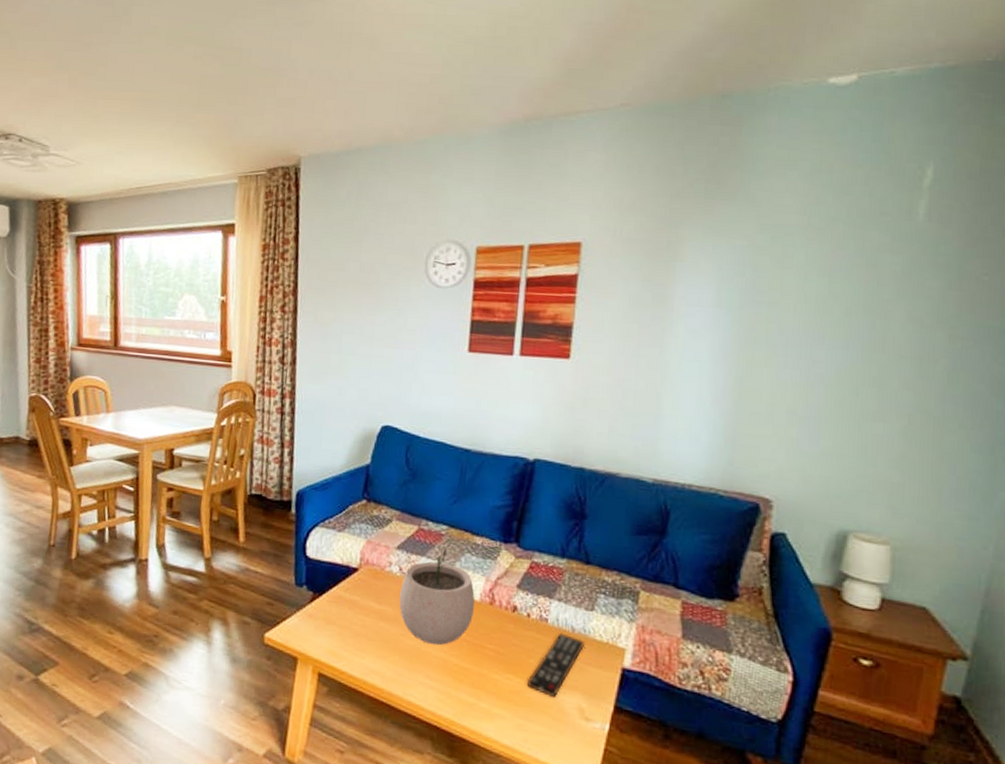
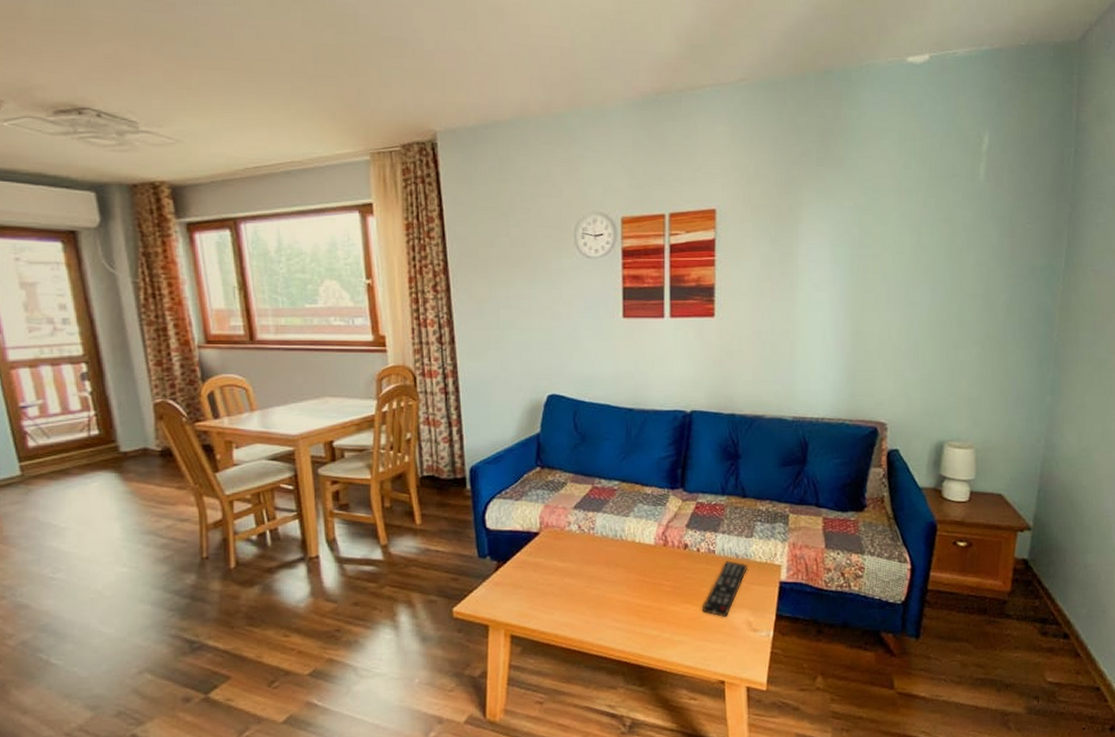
plant pot: present [399,548,476,646] -> none [581,501,651,591]

